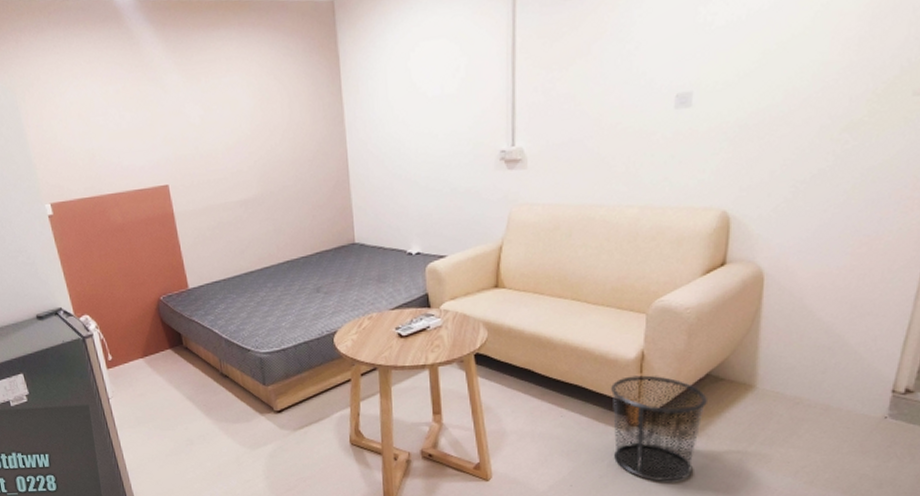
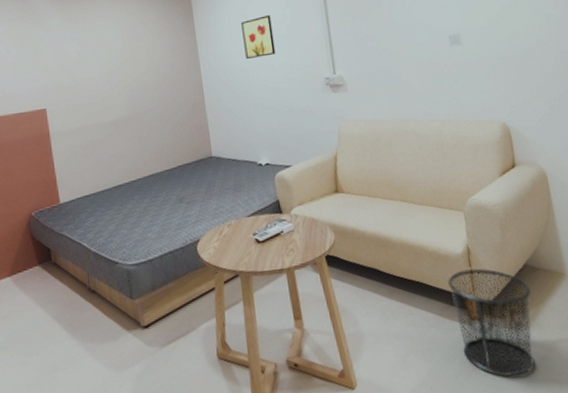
wall art: none [400,67,441,126] -> present [241,15,276,59]

